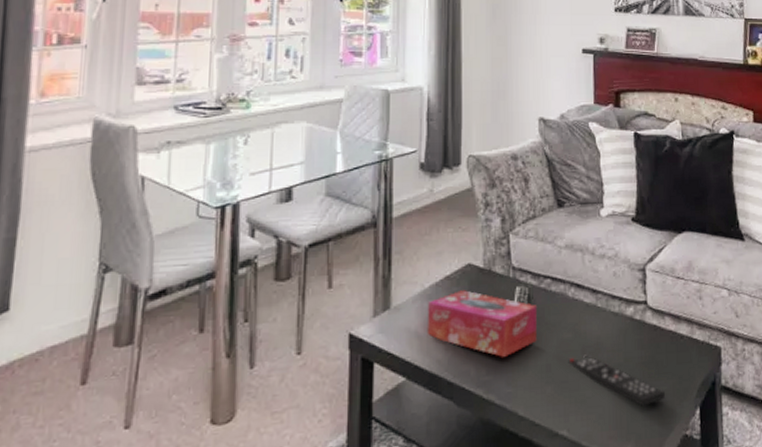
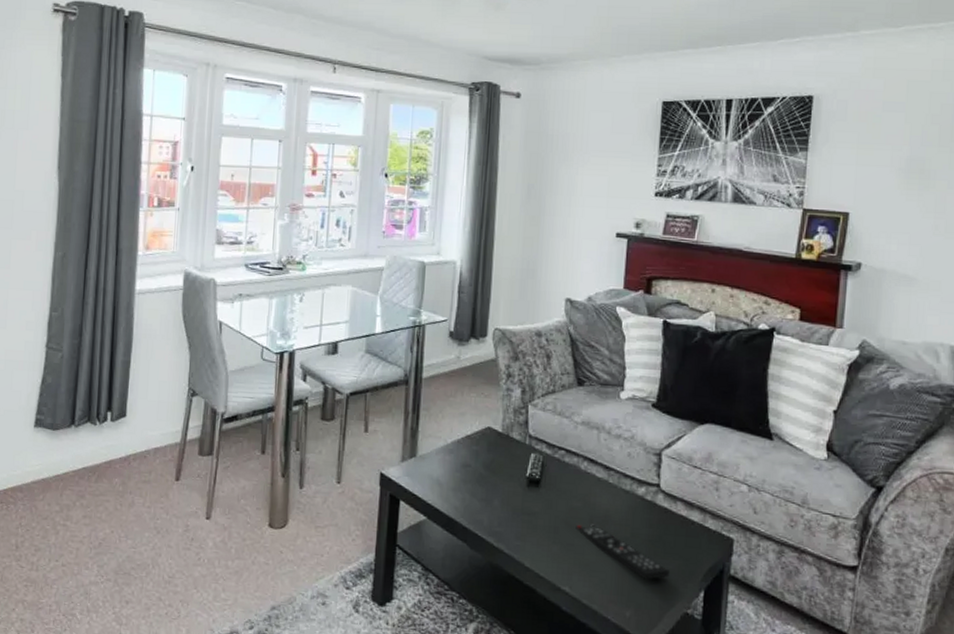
tissue box: present [428,290,538,357] -> none [448,449,550,514]

